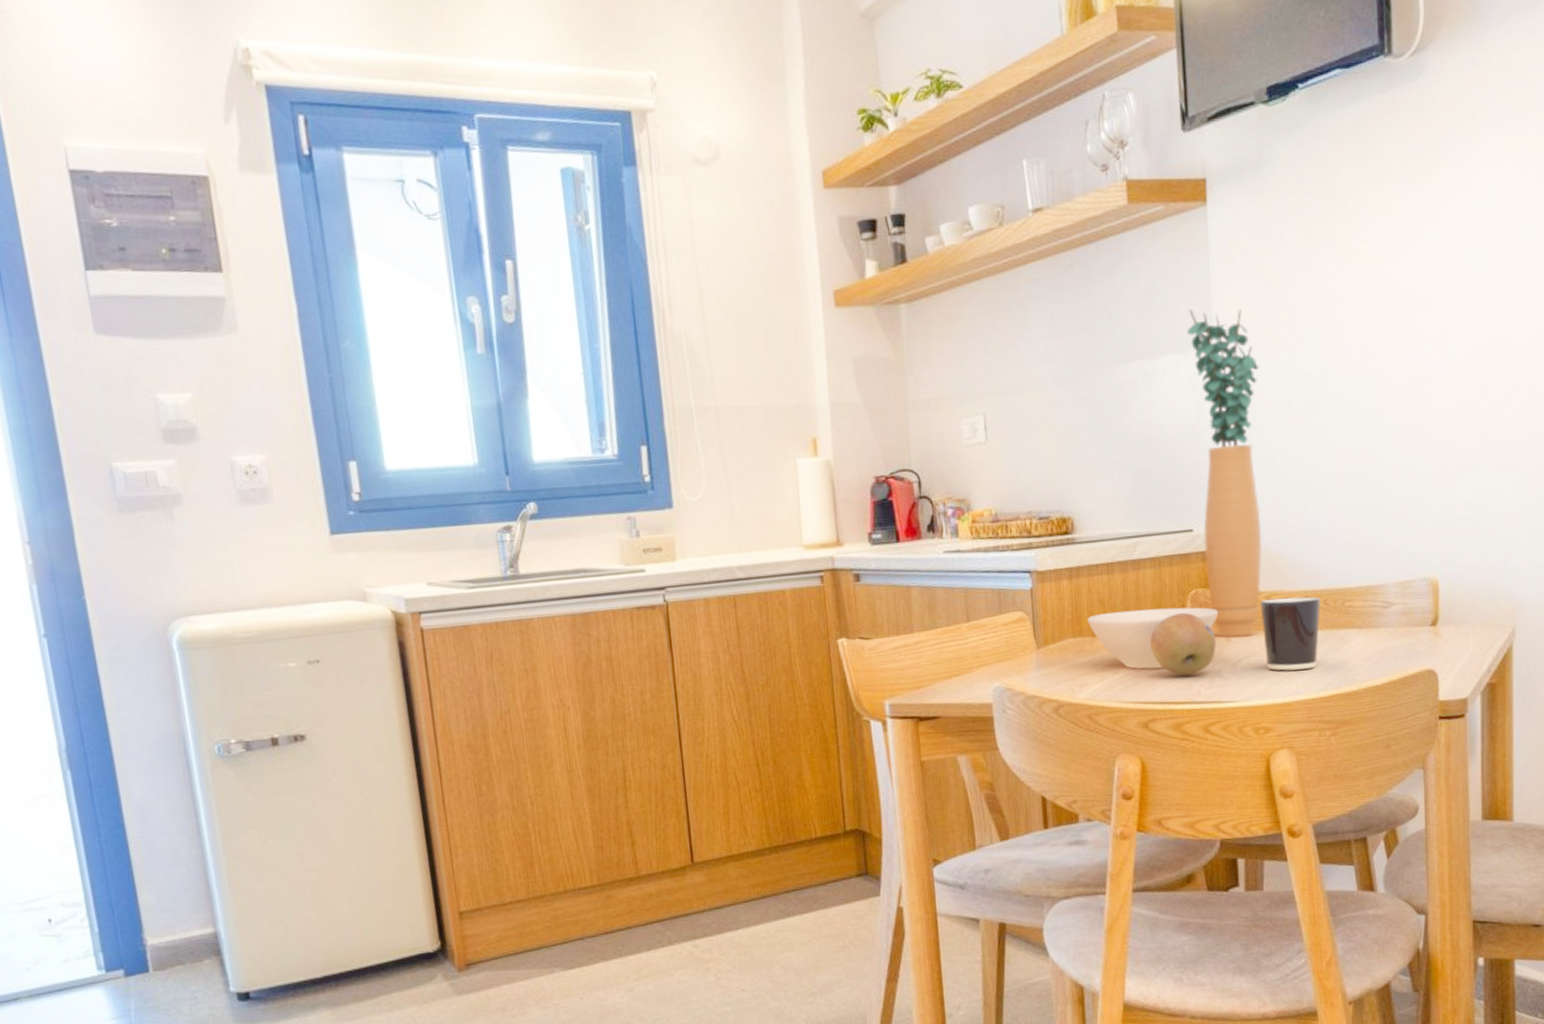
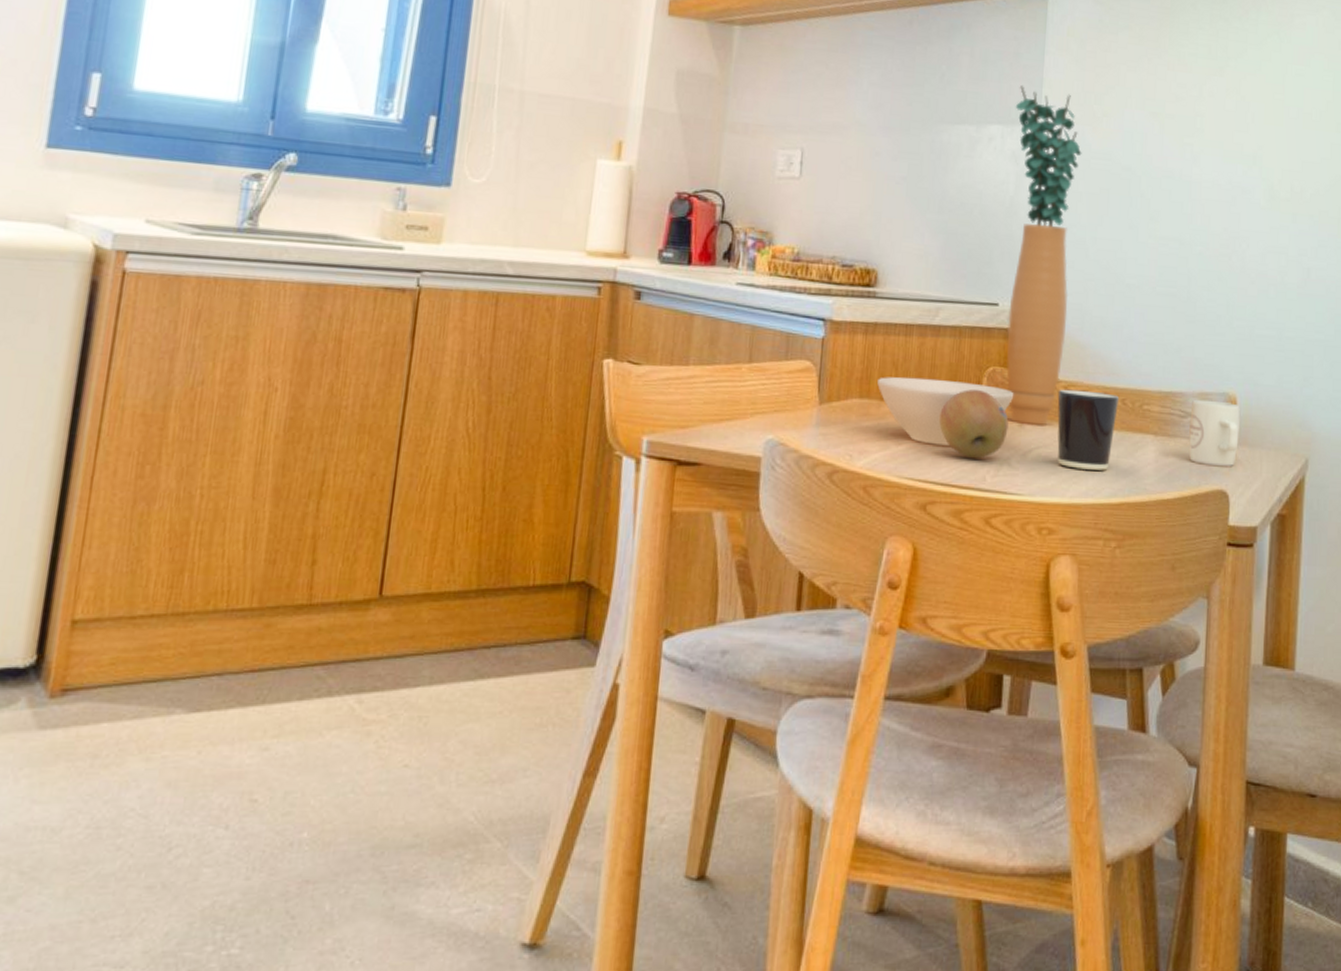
mug: none [1392,586,1443,649] -> present [1189,399,1240,467]

